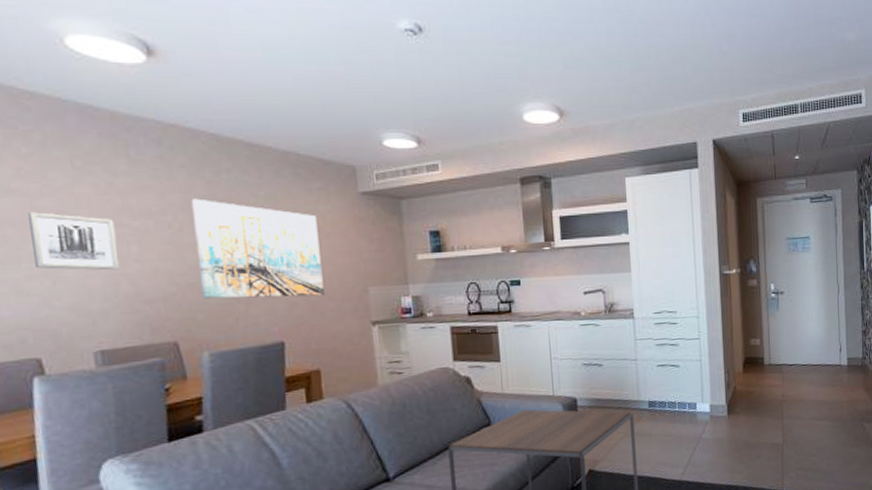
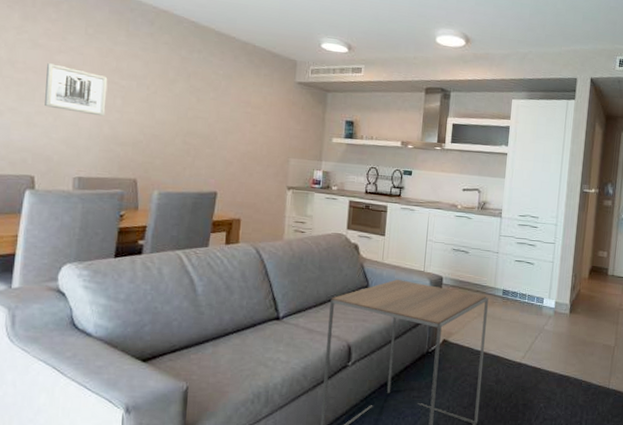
wall art: present [190,198,324,299] -> none [162,69,260,160]

